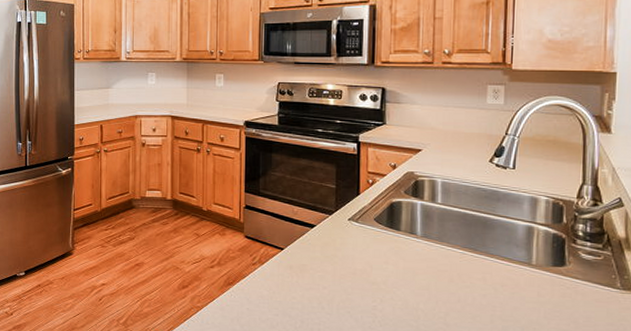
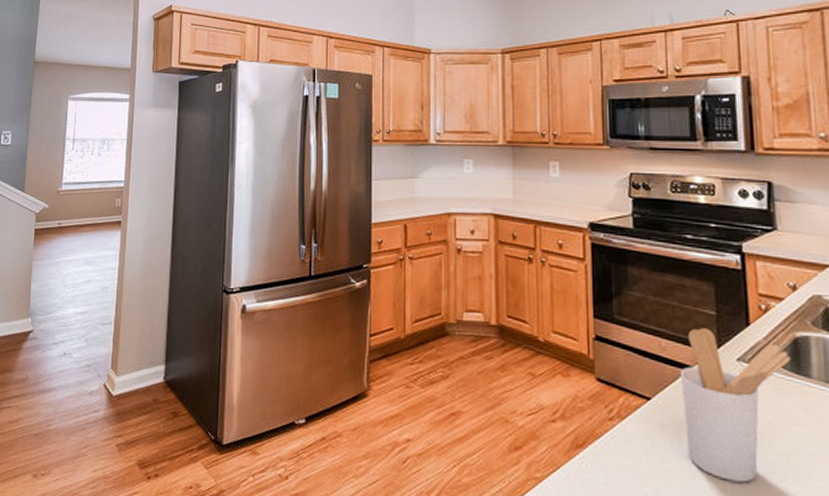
utensil holder: none [306,198,387,304] -> present [679,328,791,483]

